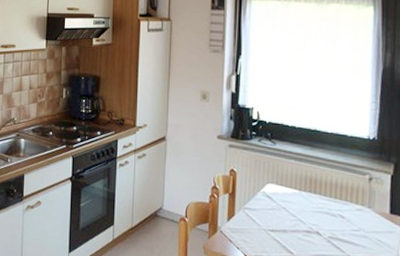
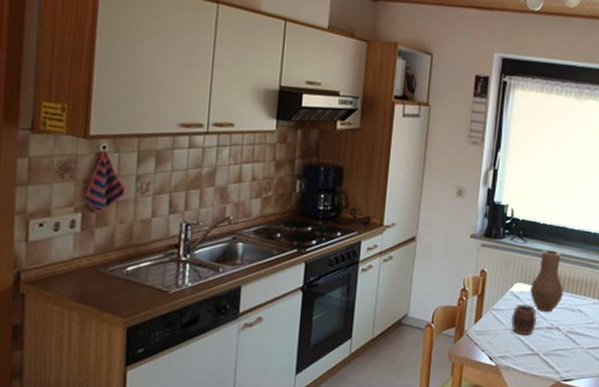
cup: none [264,205,294,238] -> present [510,305,537,336]
vase: none [284,152,322,216] -> present [530,250,564,313]

